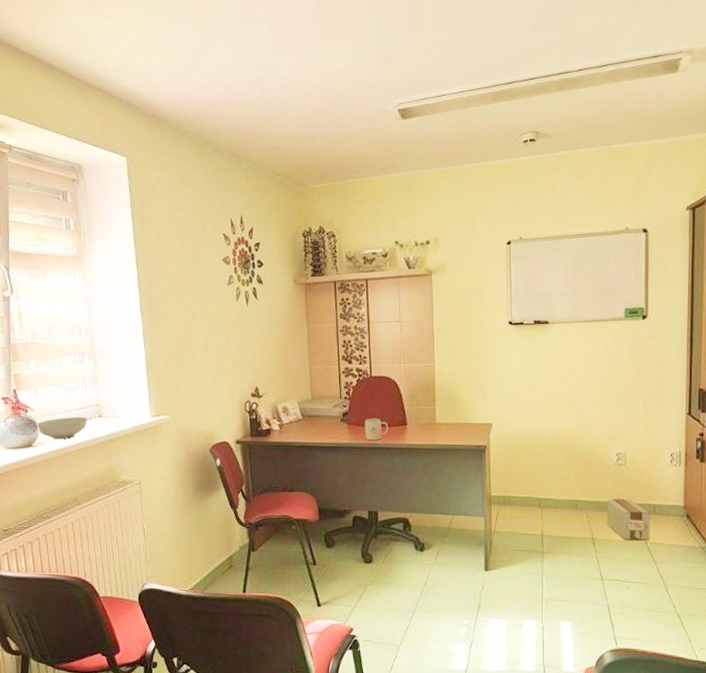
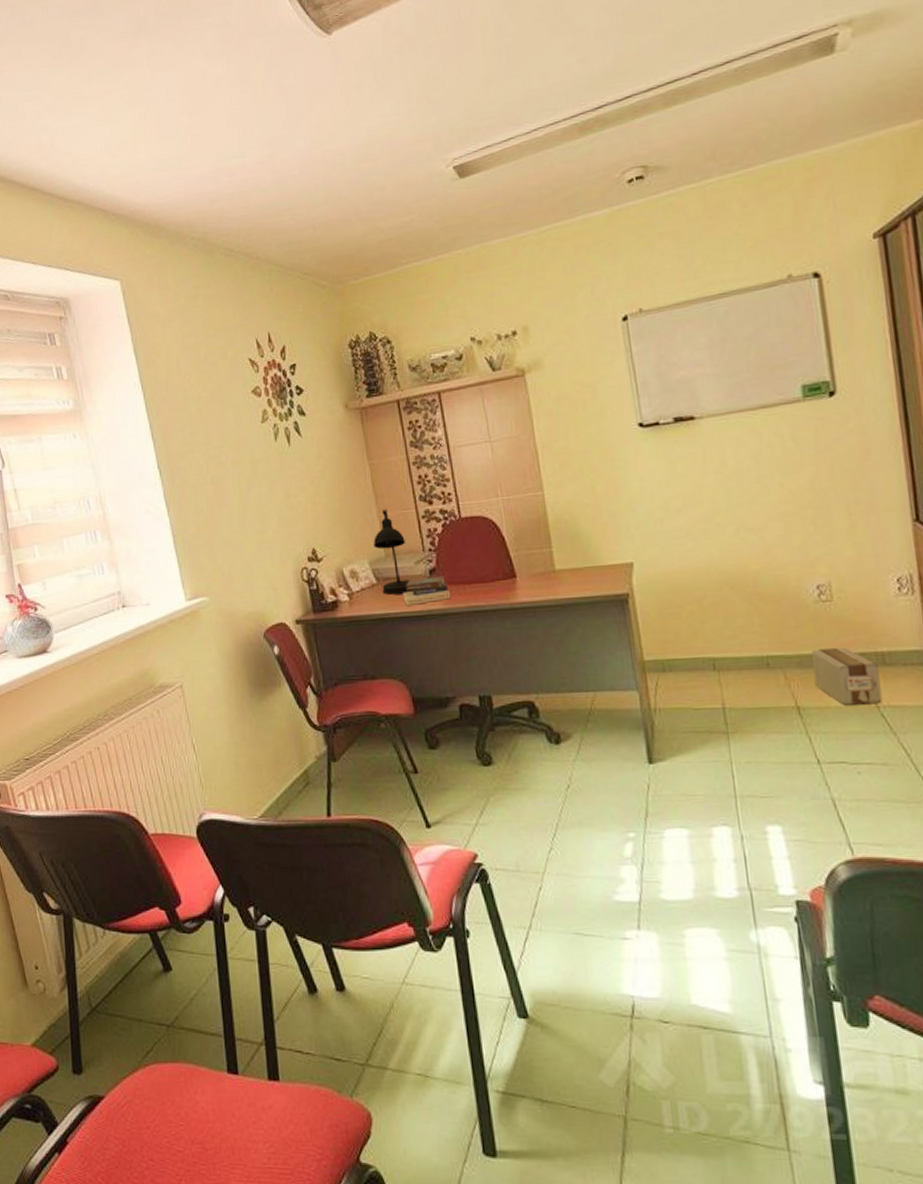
bowl: present [36,416,88,440] -> none [49,609,110,641]
desk lamp: none [302,363,329,430] -> present [372,509,413,596]
books: none [320,418,357,438] -> present [402,575,452,605]
mug: present [364,418,389,441] -> none [459,572,493,603]

